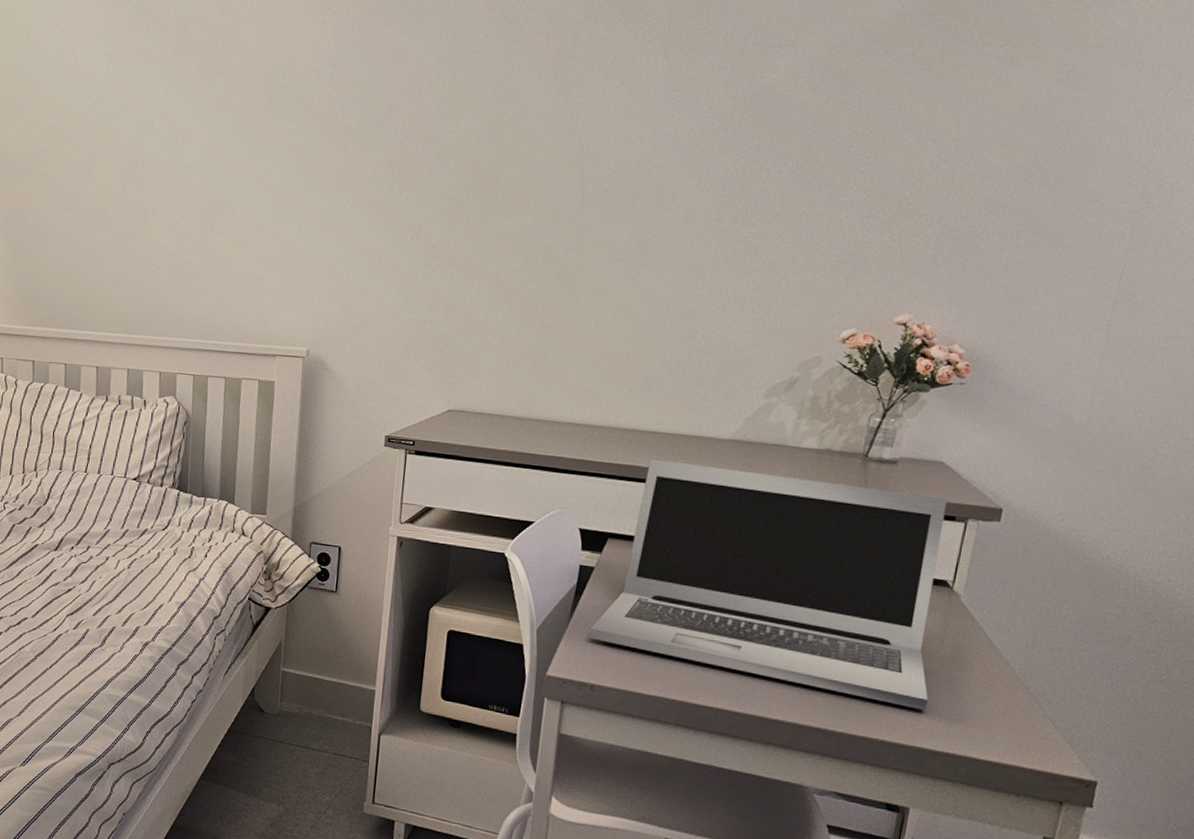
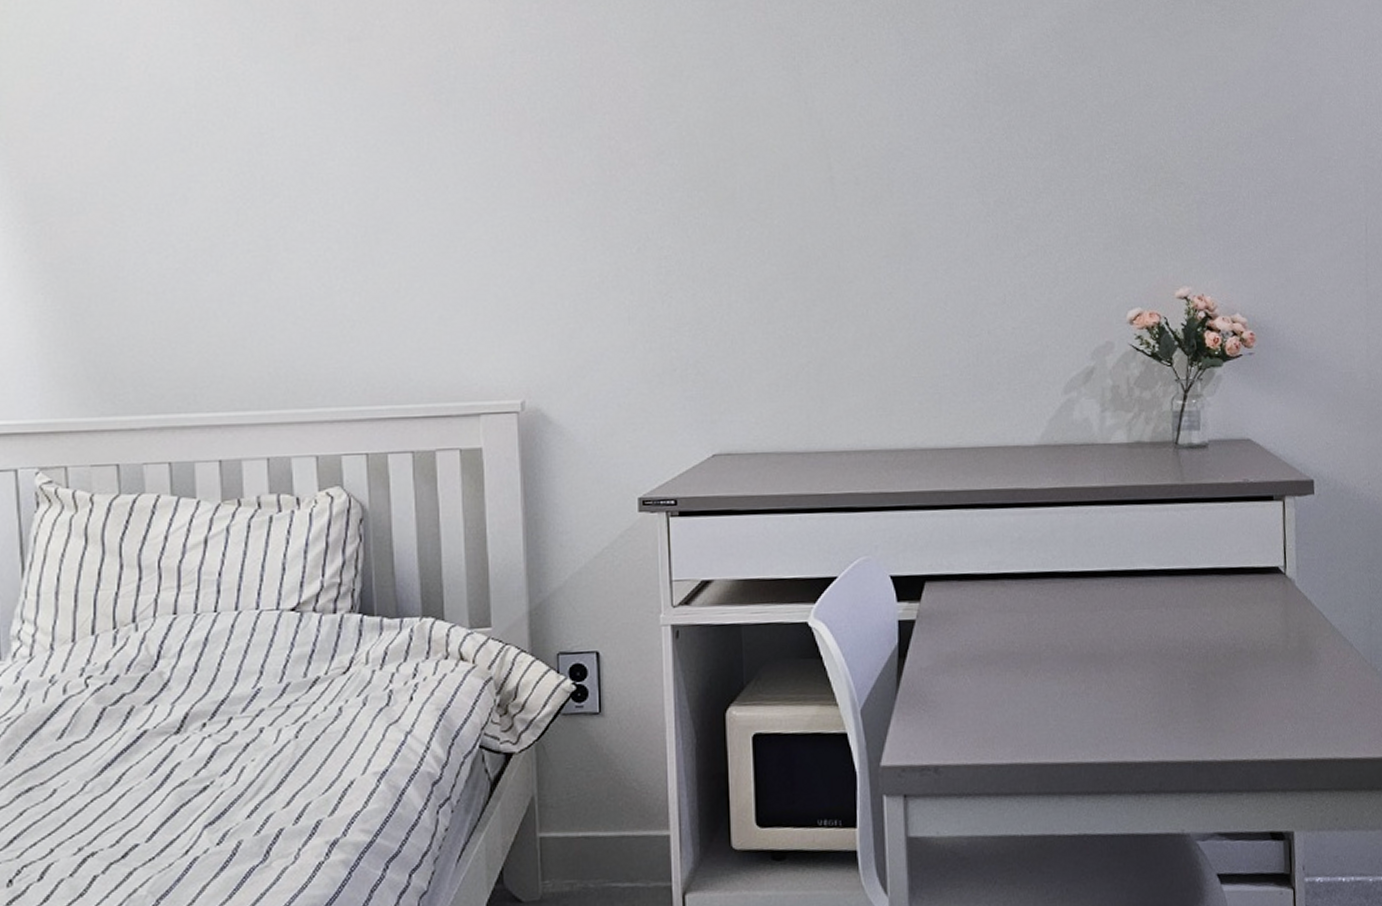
laptop: present [590,459,947,711] -> none [923,477,1288,717]

